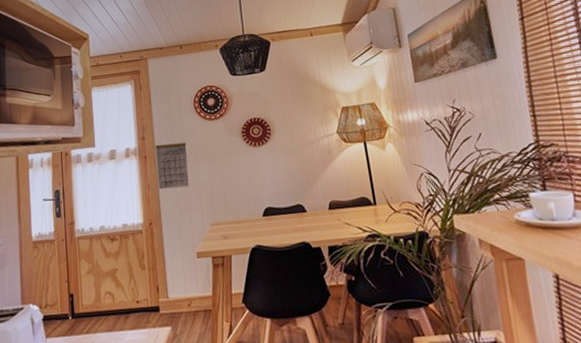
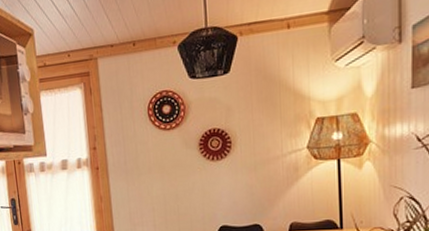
calendar: present [155,142,189,190] -> none [106,154,142,203]

